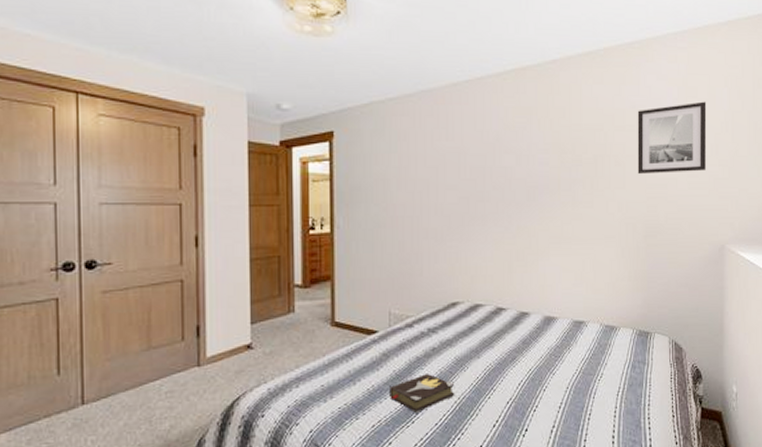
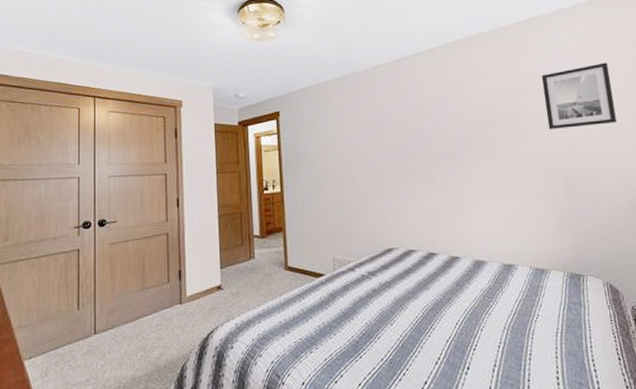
hardback book: present [390,374,455,413] -> none [338,313,398,348]

